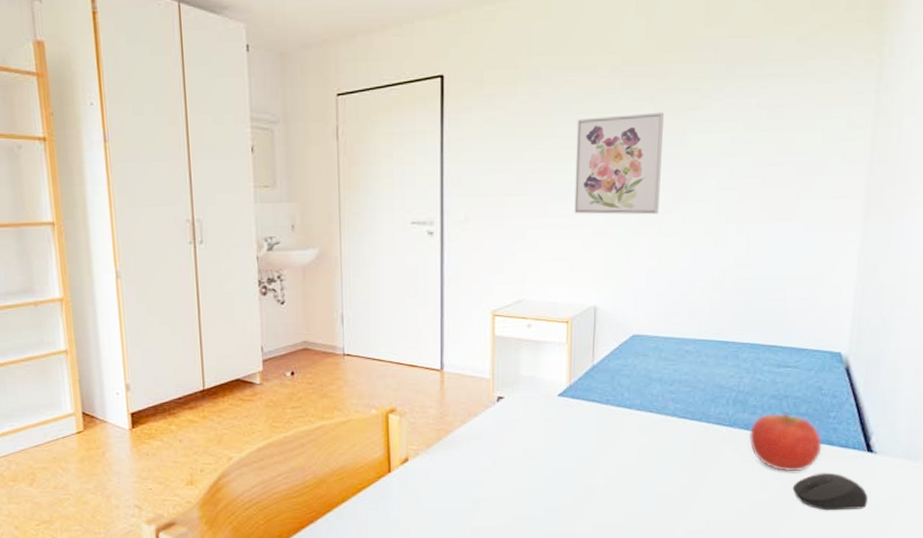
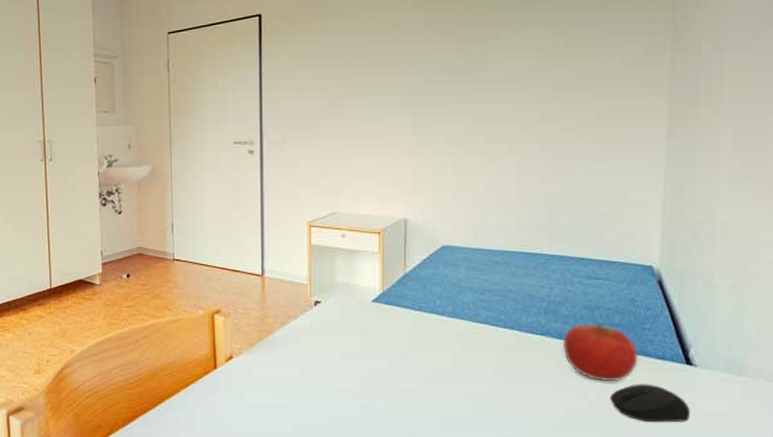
wall art: present [574,112,665,215] -> none [383,42,466,135]

